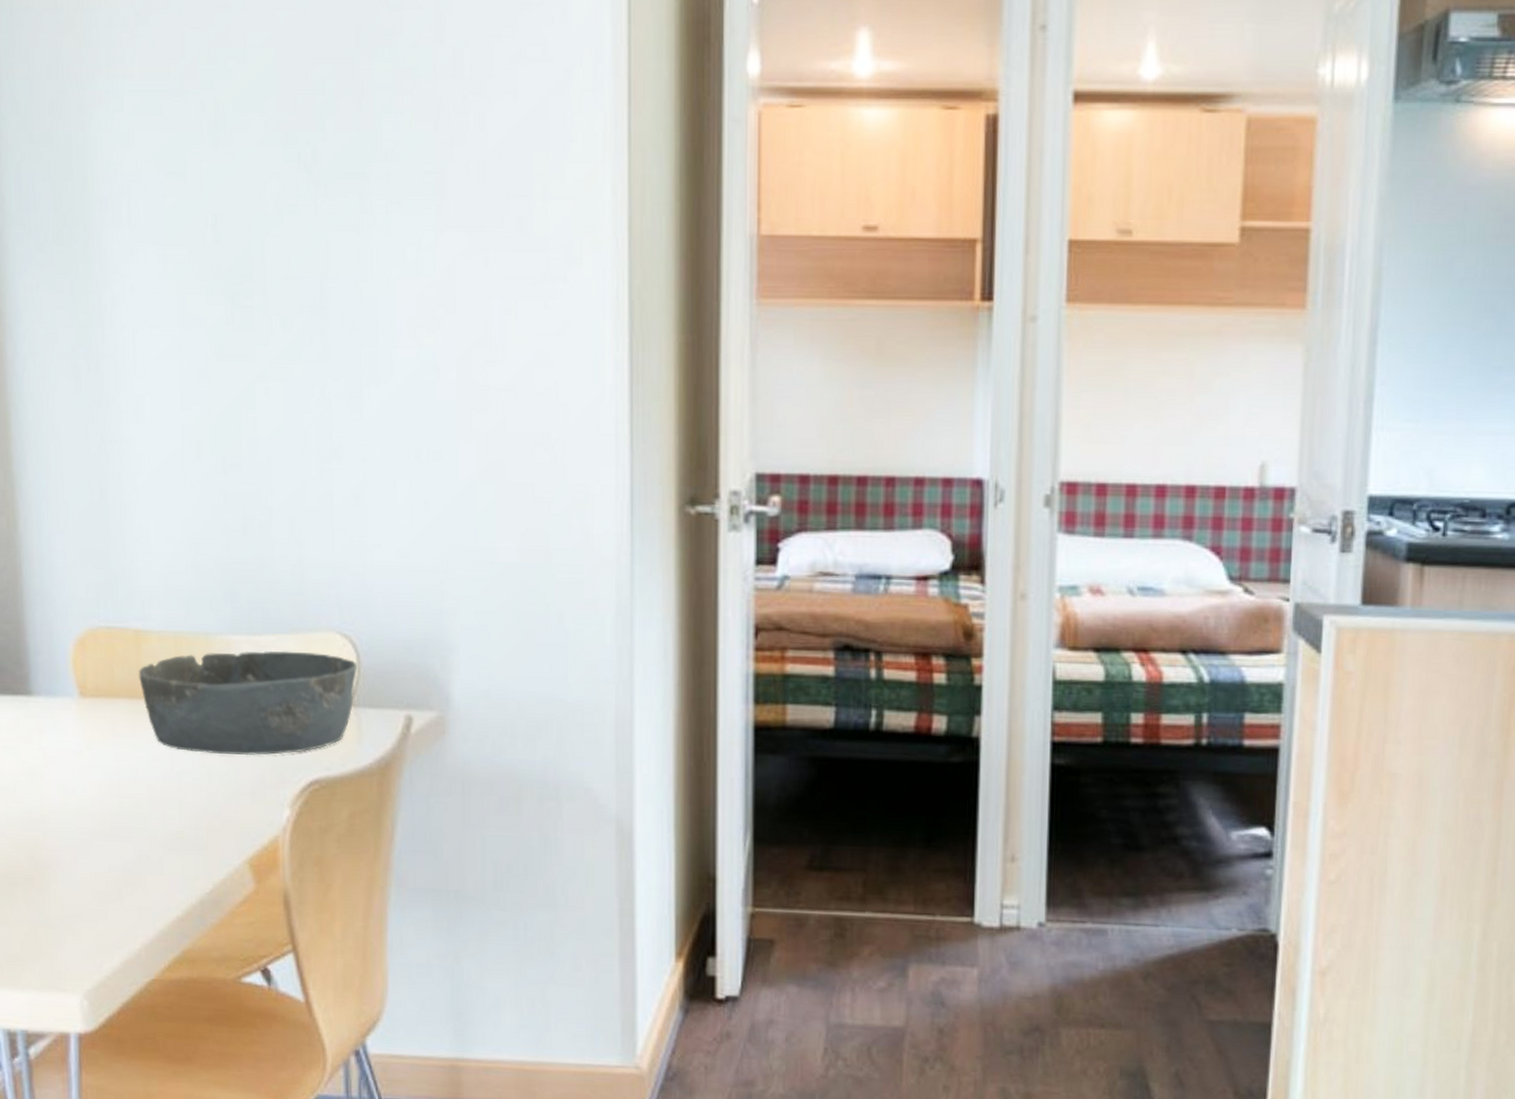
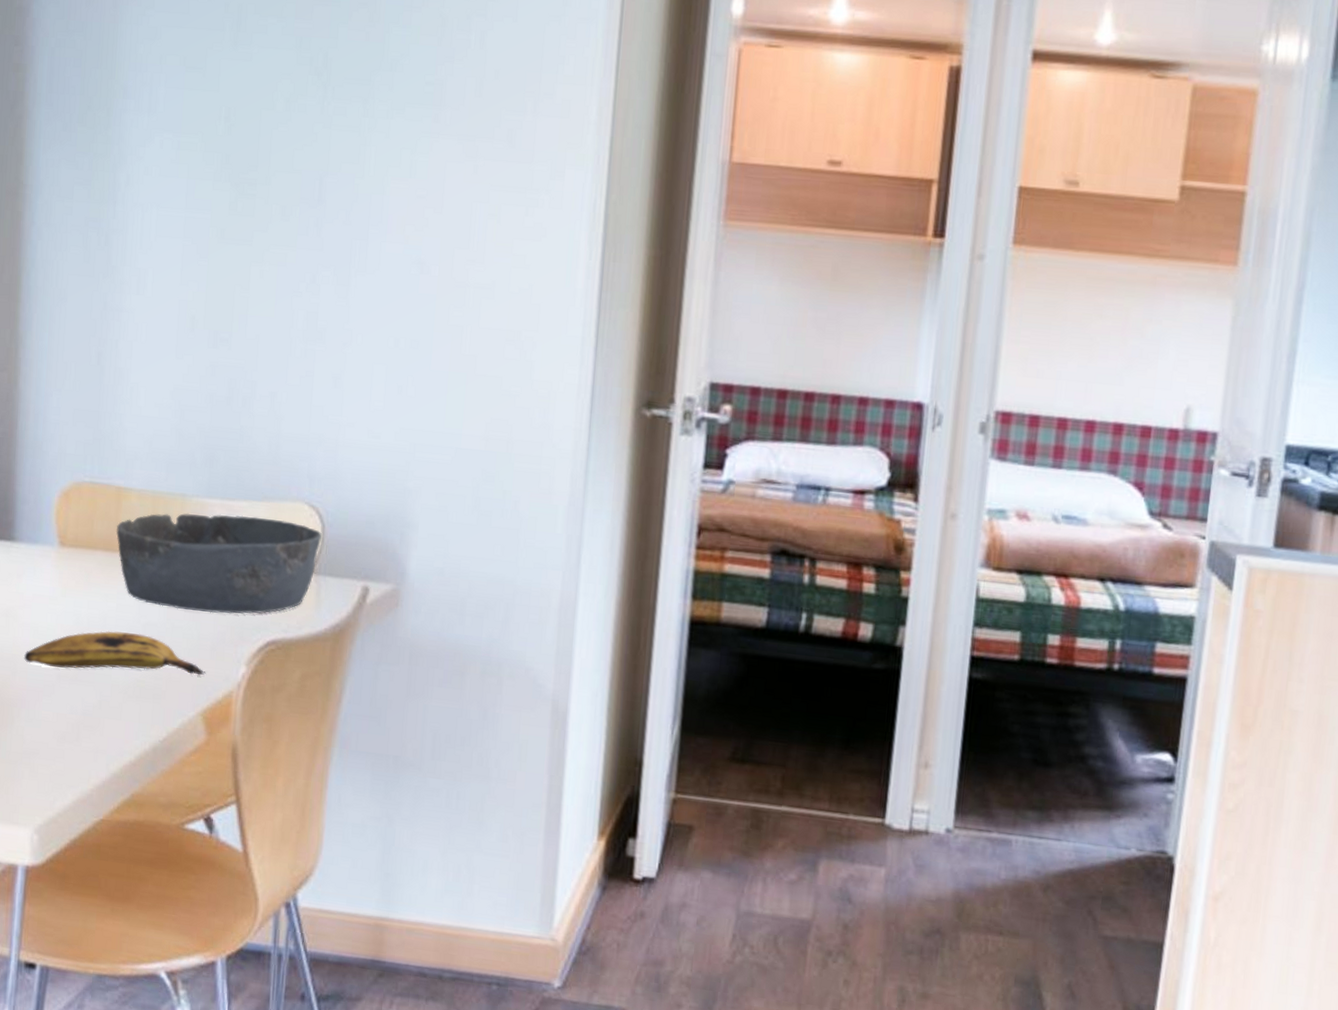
banana: none [53,782,248,825] -> present [23,631,206,675]

